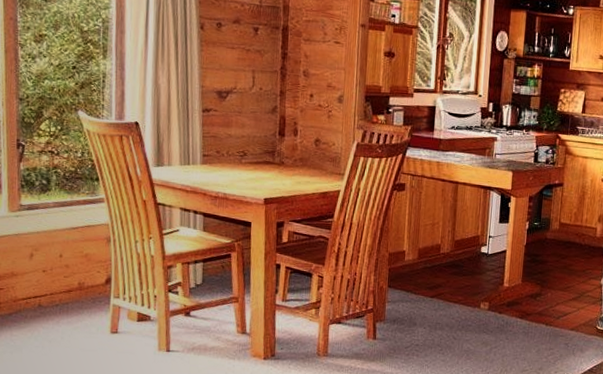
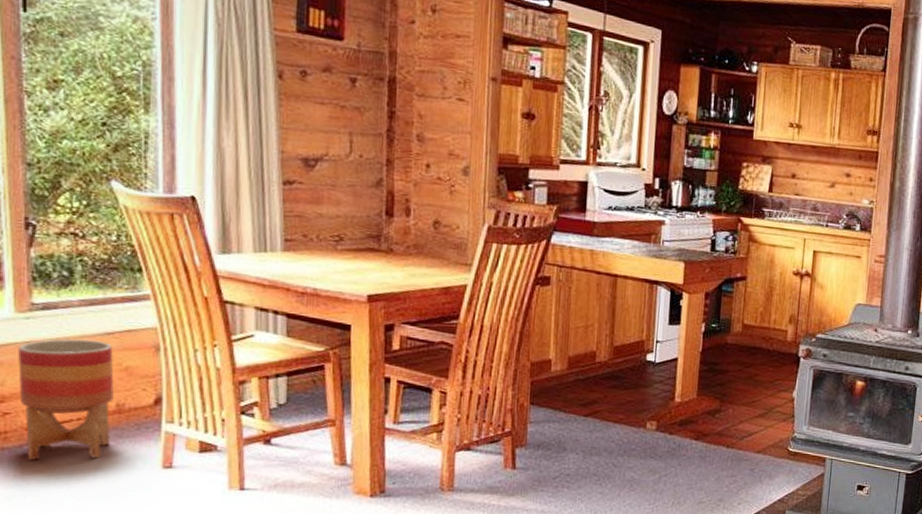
planter: none [10,232,77,325] -> present [18,338,114,460]

